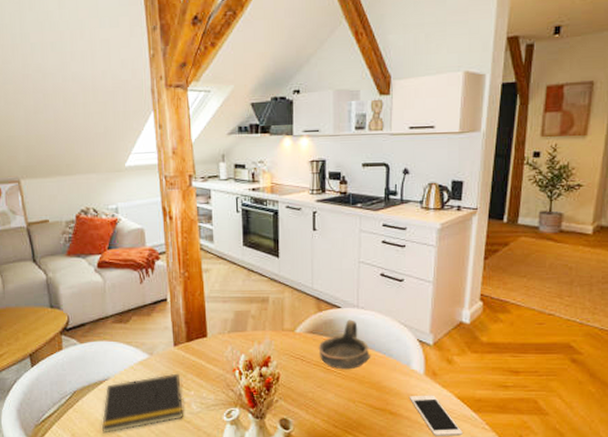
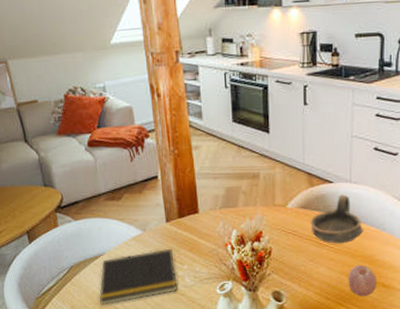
fruit: none [355,392,384,425] -> present [348,266,377,297]

